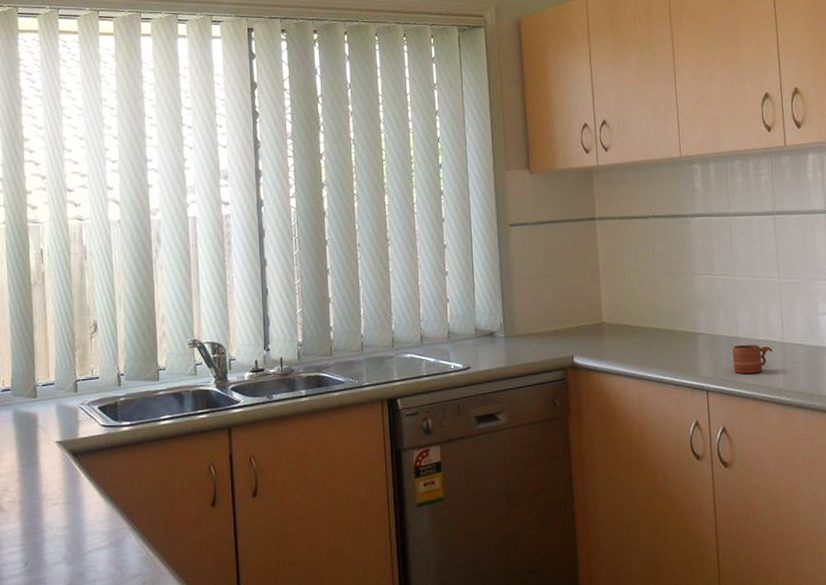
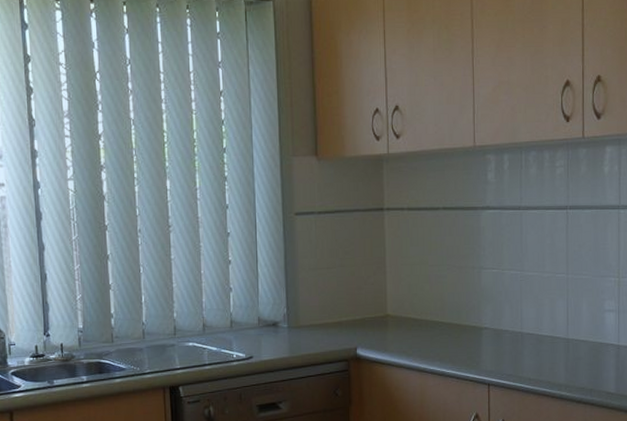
mug: present [732,344,772,374] -> none [515,339,556,369]

